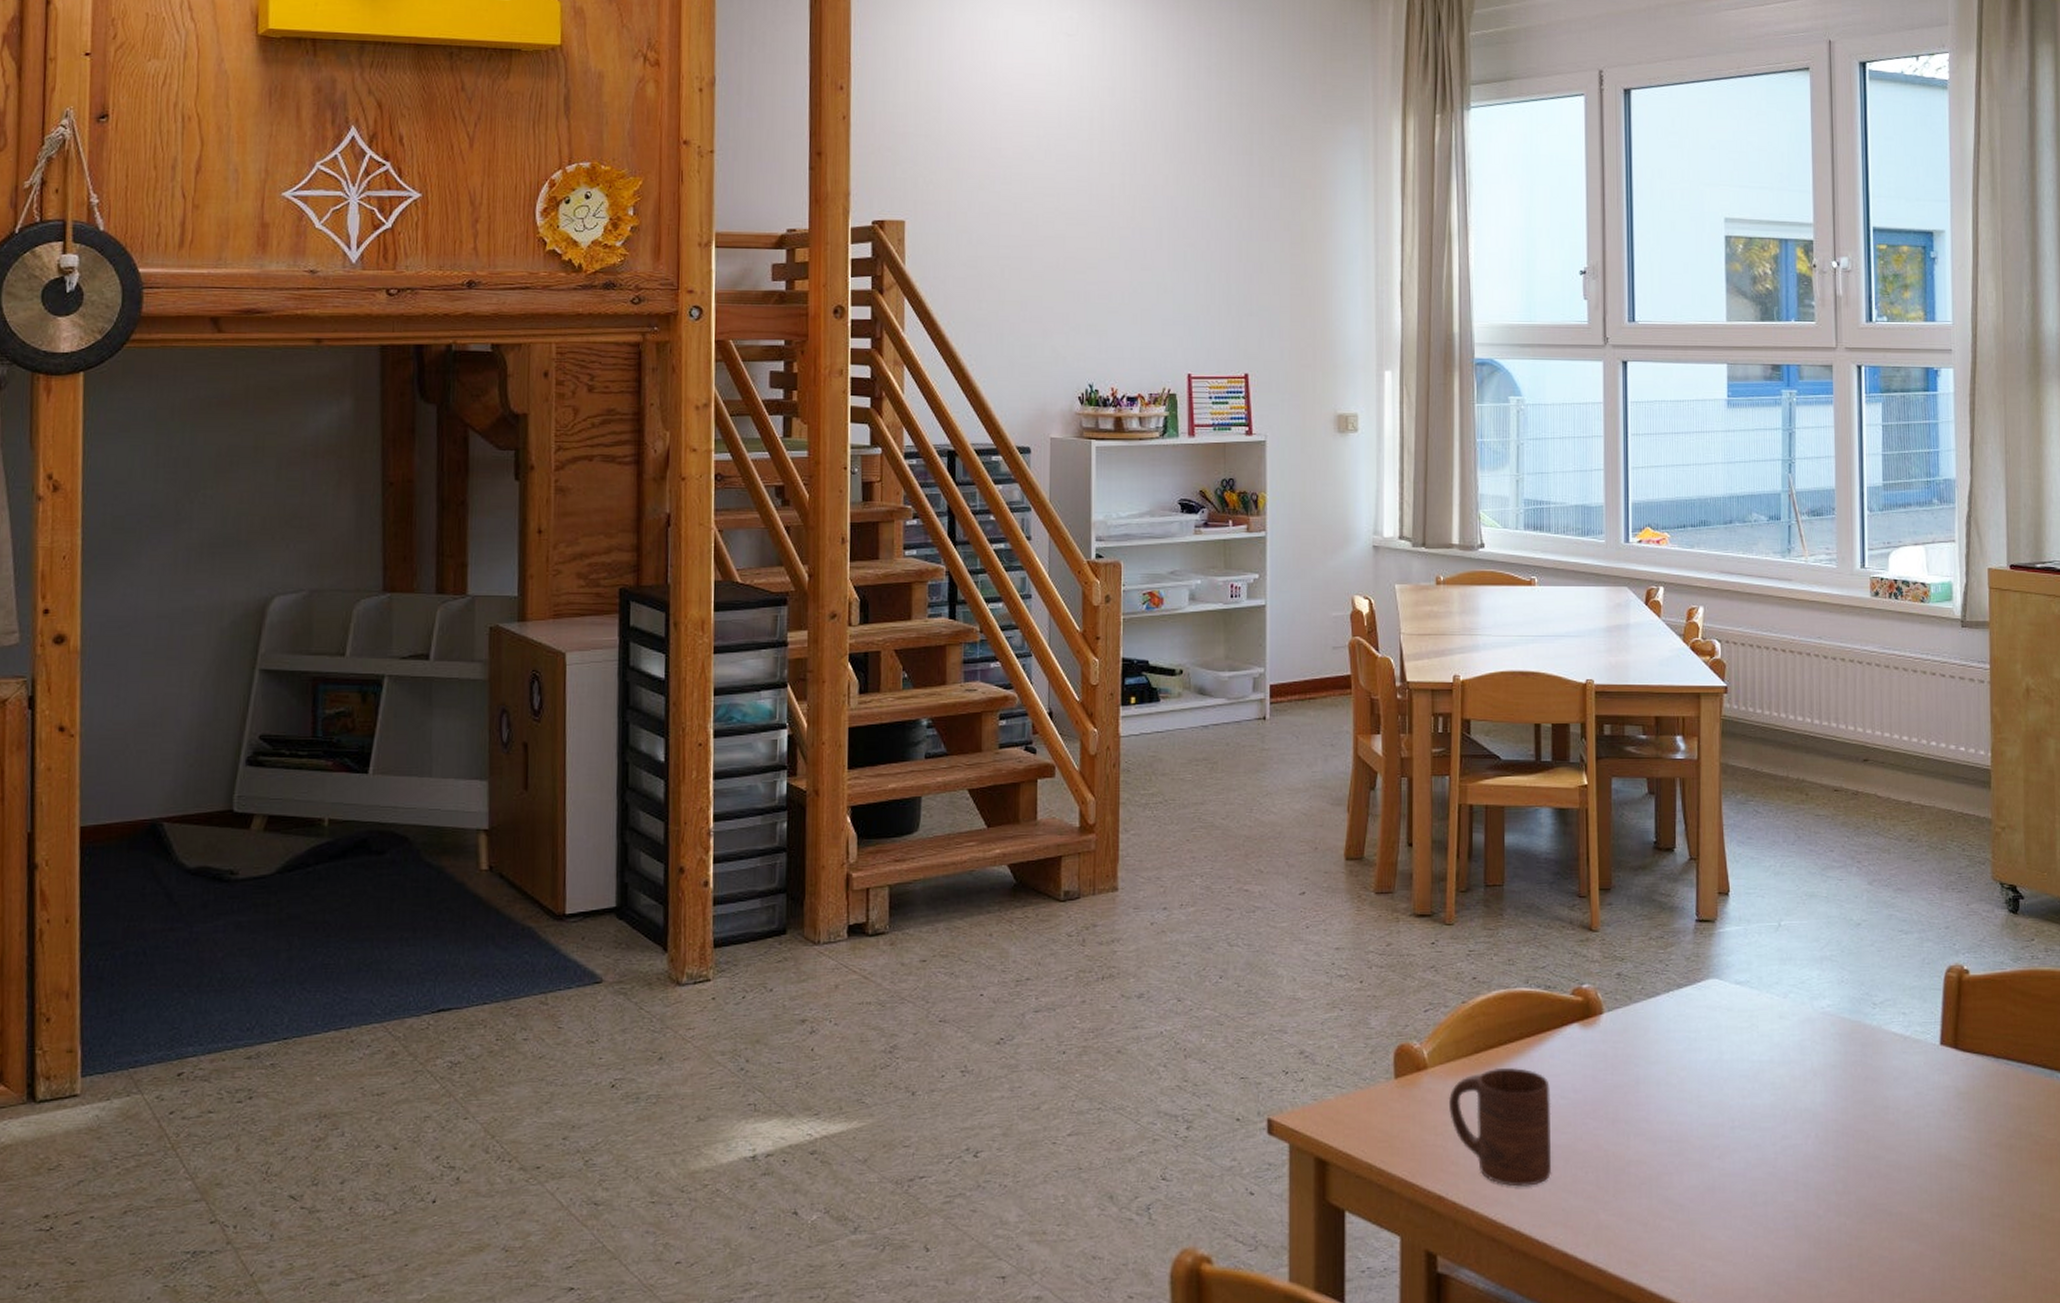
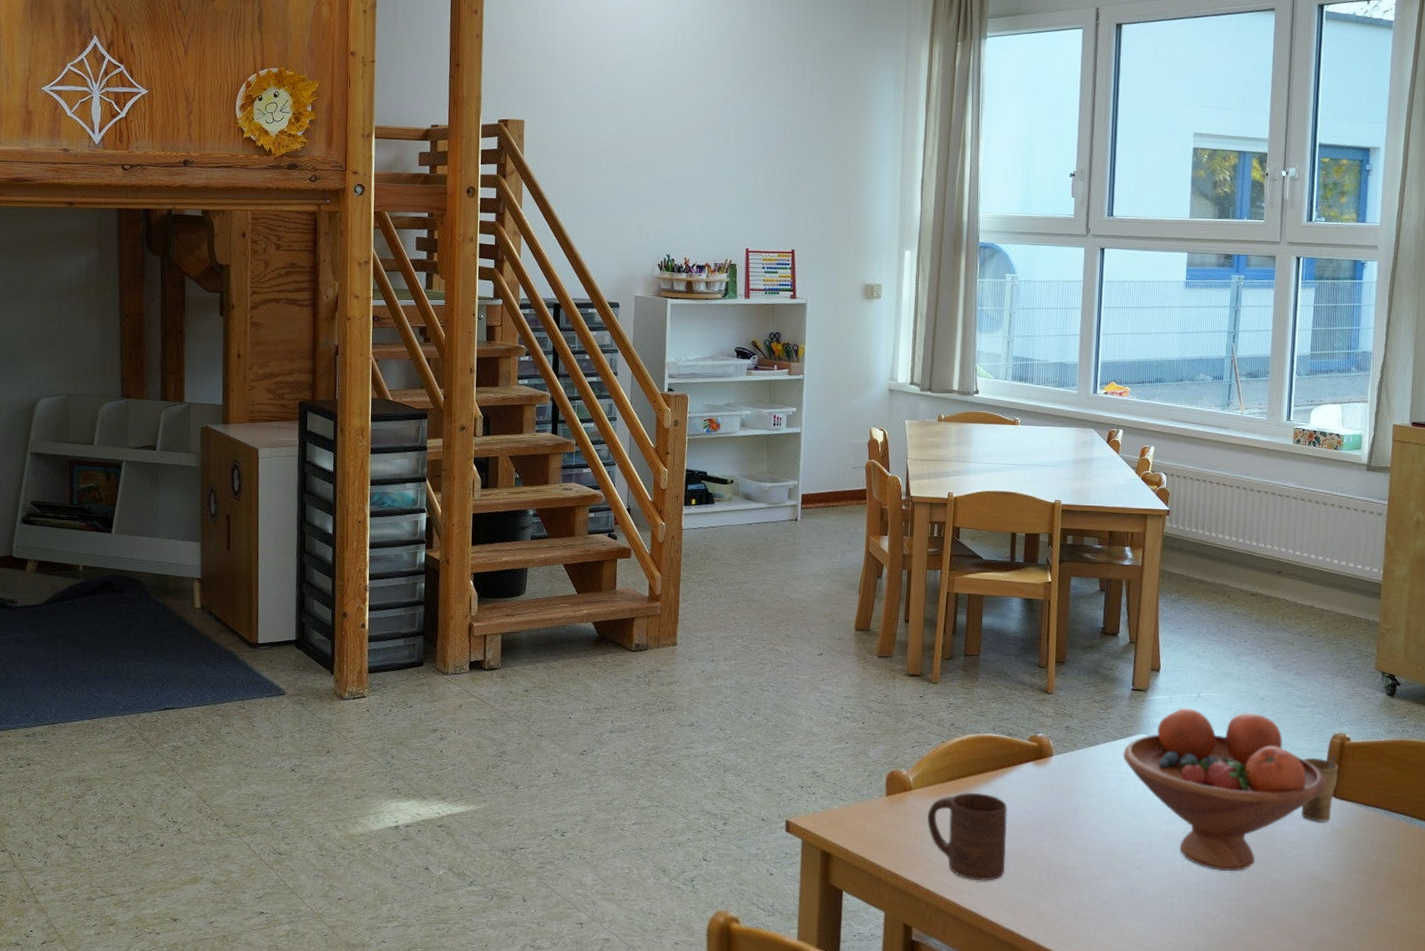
fruit bowl: none [1689,941,1944,1155] -> present [1122,708,1326,872]
cup: none [1914,993,1959,1084] -> present [1302,755,1339,823]

